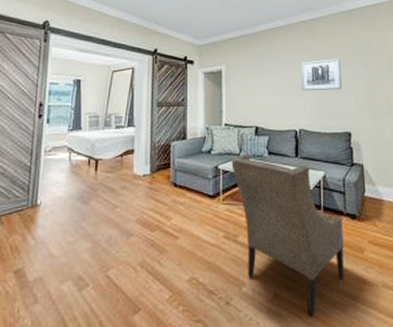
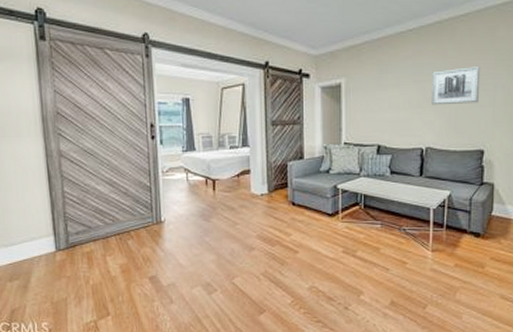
armchair: present [231,154,344,317] -> none [351,173,465,322]

